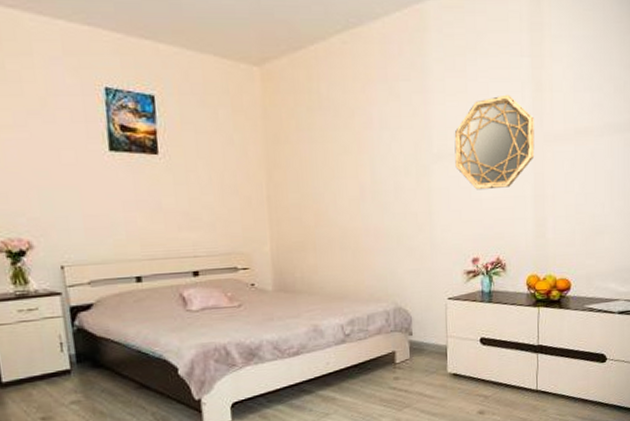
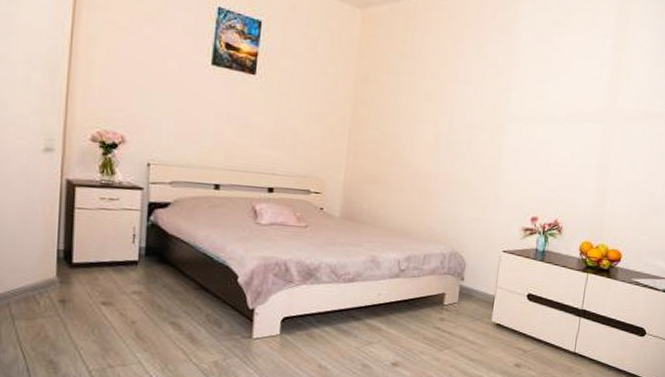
home mirror: present [454,94,535,190] -> none [529,69,609,156]

